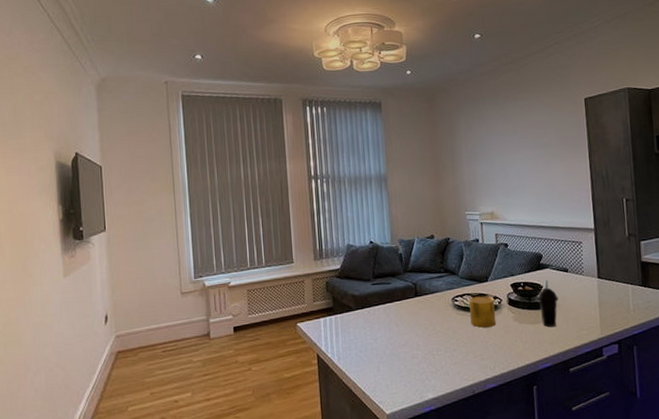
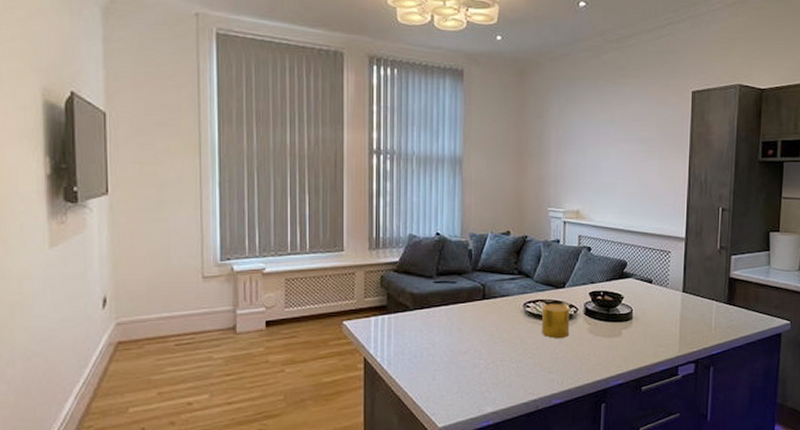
cup: present [537,280,558,328] -> none [617,291,639,342]

